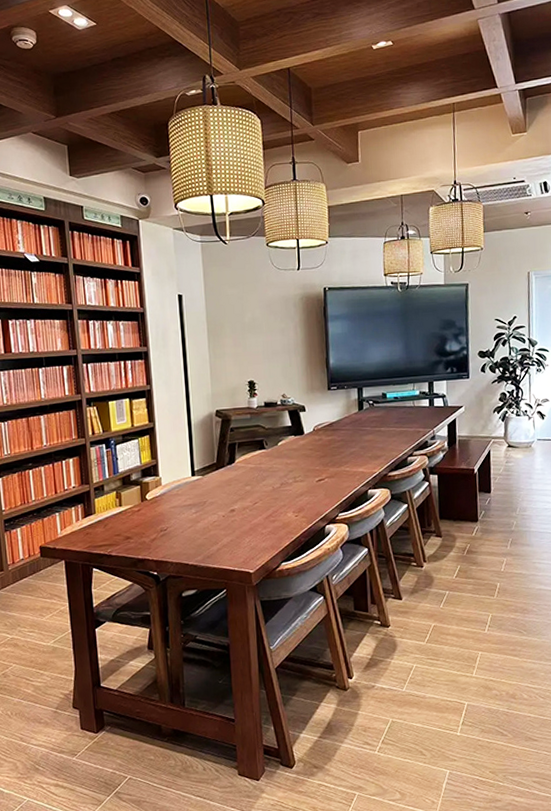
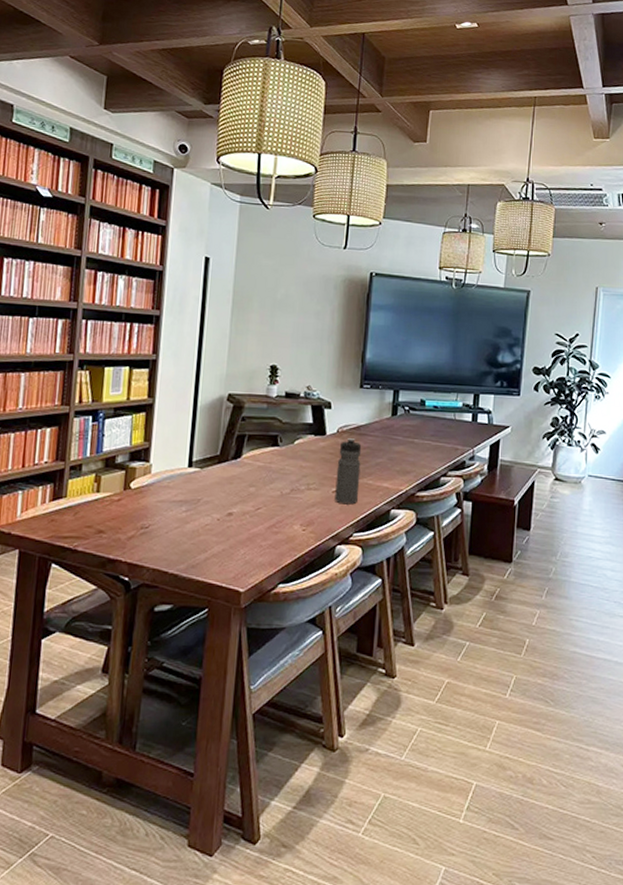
water bottle: none [317,433,339,491] -> present [335,437,362,505]

